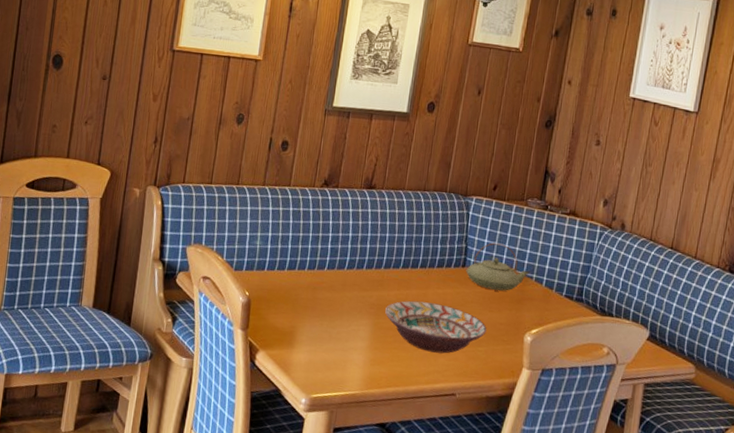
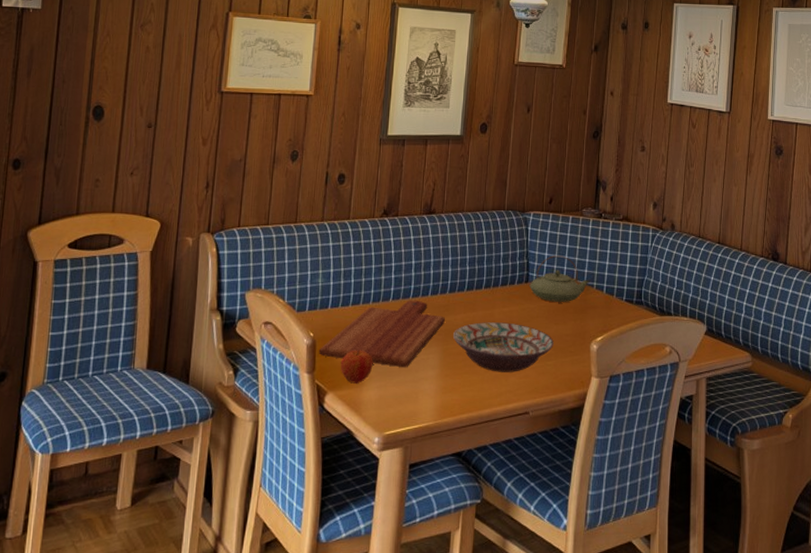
cutting board: none [252,271,379,336] -> present [318,300,446,368]
apple: none [273,313,305,346] -> present [340,350,373,383]

